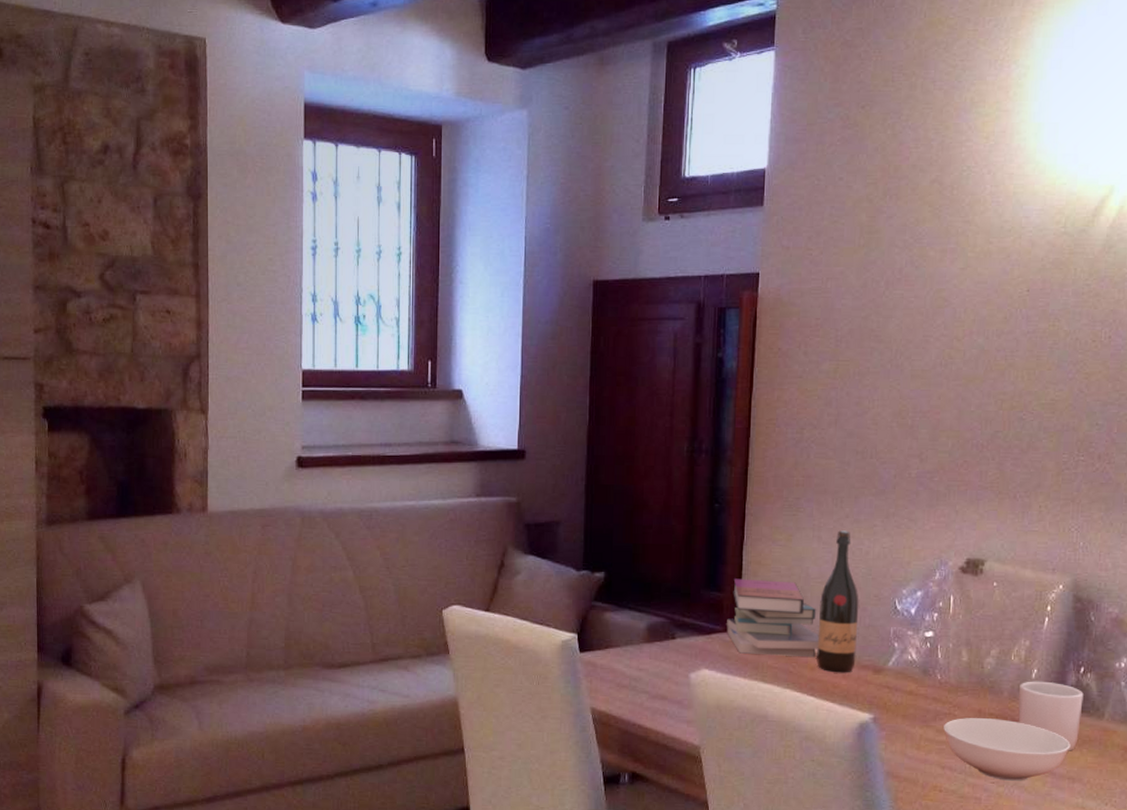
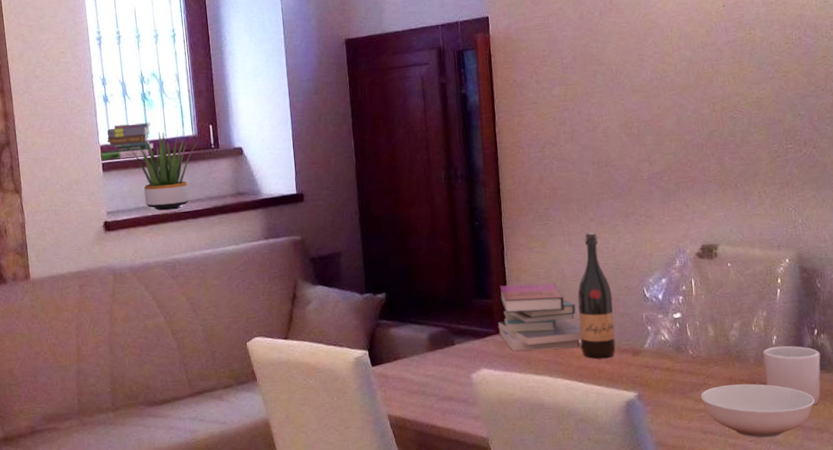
books: none [300,349,363,389] -> present [99,122,154,161]
potted plant: none [333,362,414,452] -> present [127,131,198,210]

